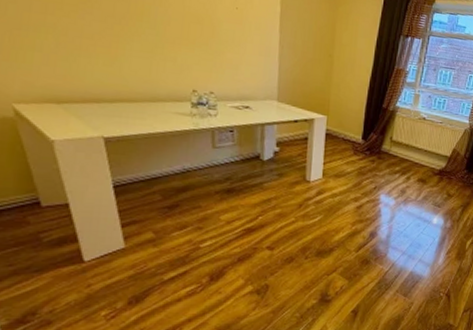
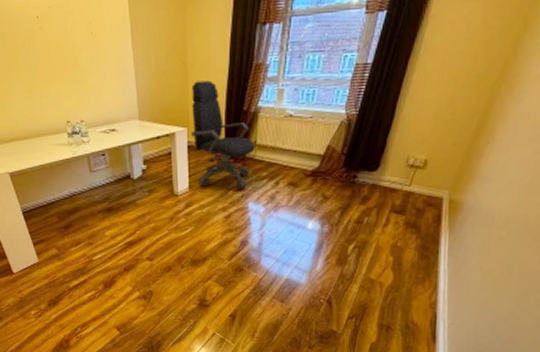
office chair: none [331,74,392,181] -> present [191,80,256,189]

